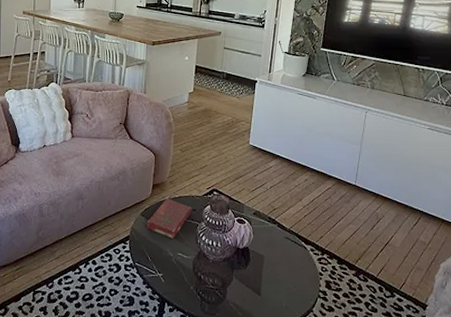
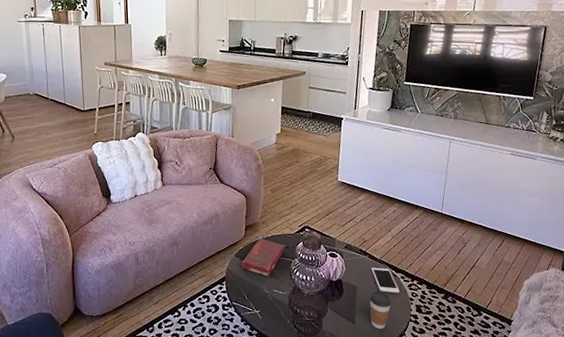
coffee cup: none [277,262,300,303] -> present [370,291,392,329]
cell phone: none [280,237,309,266] -> present [371,267,400,293]

